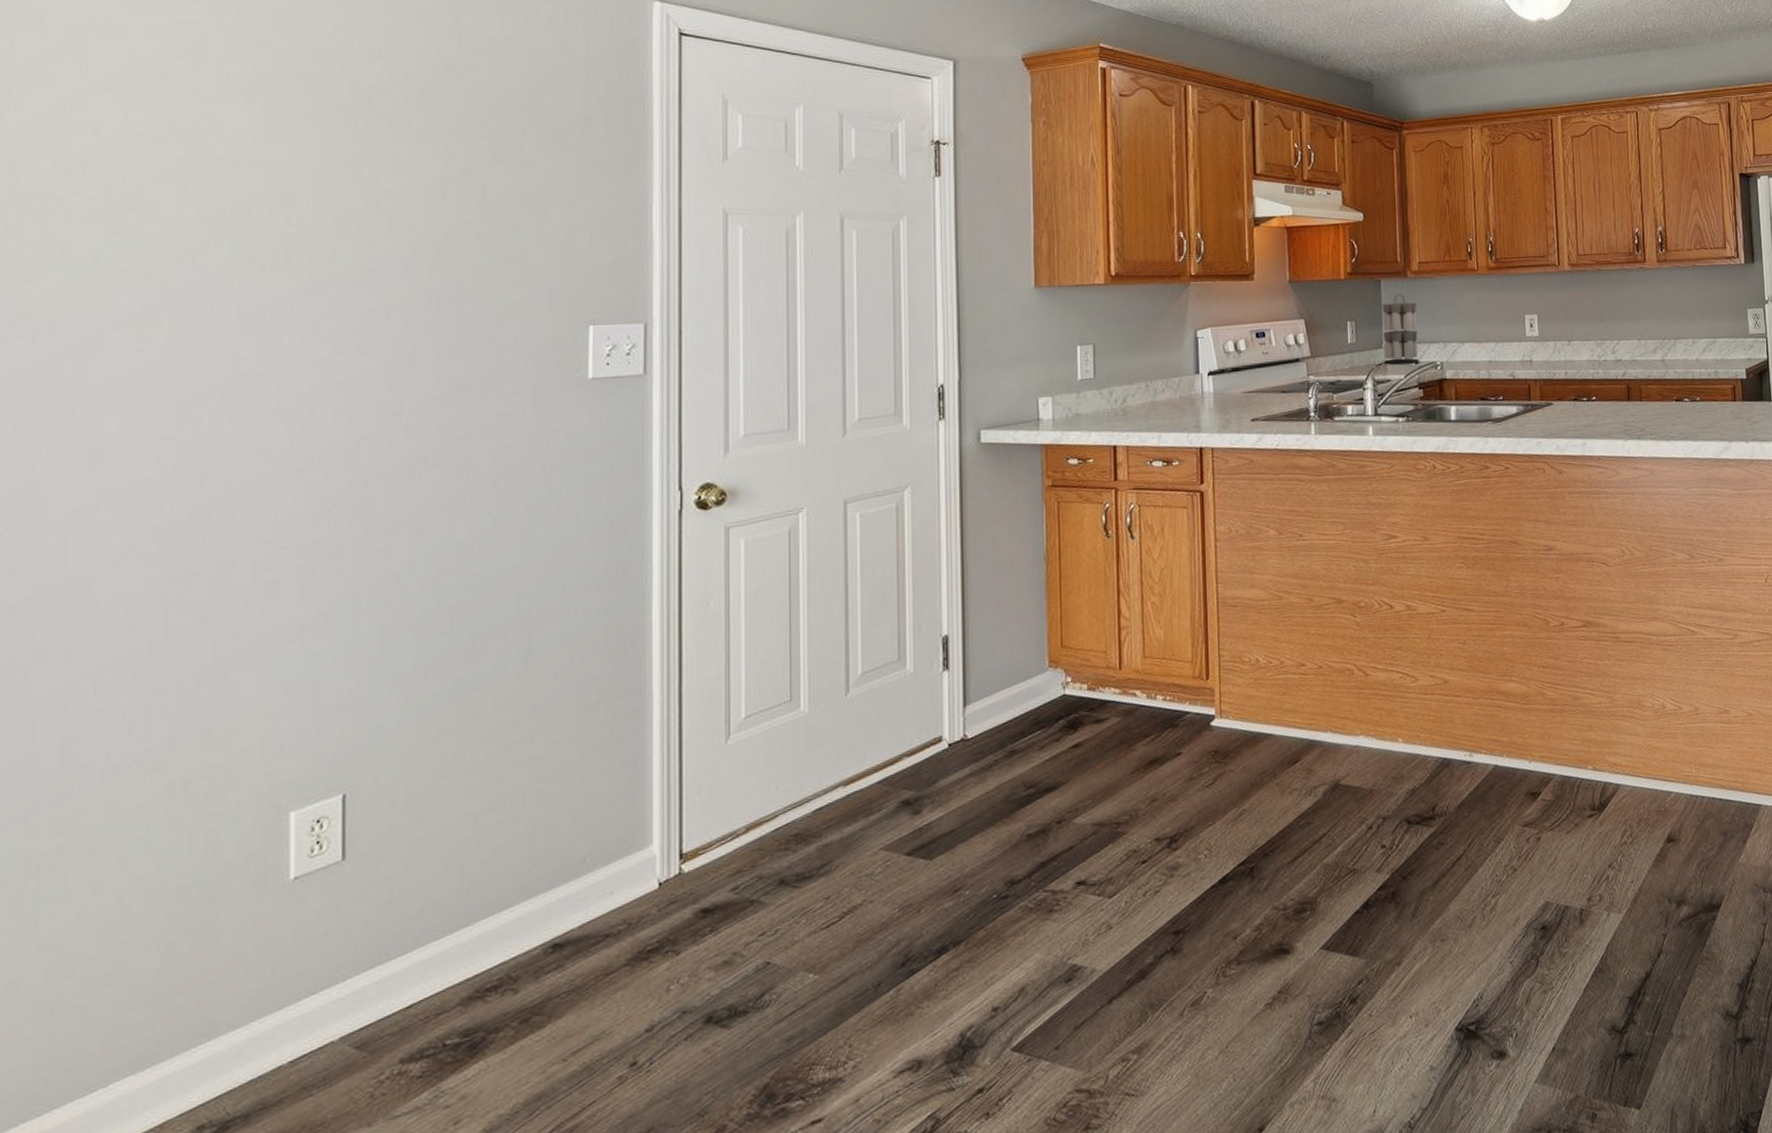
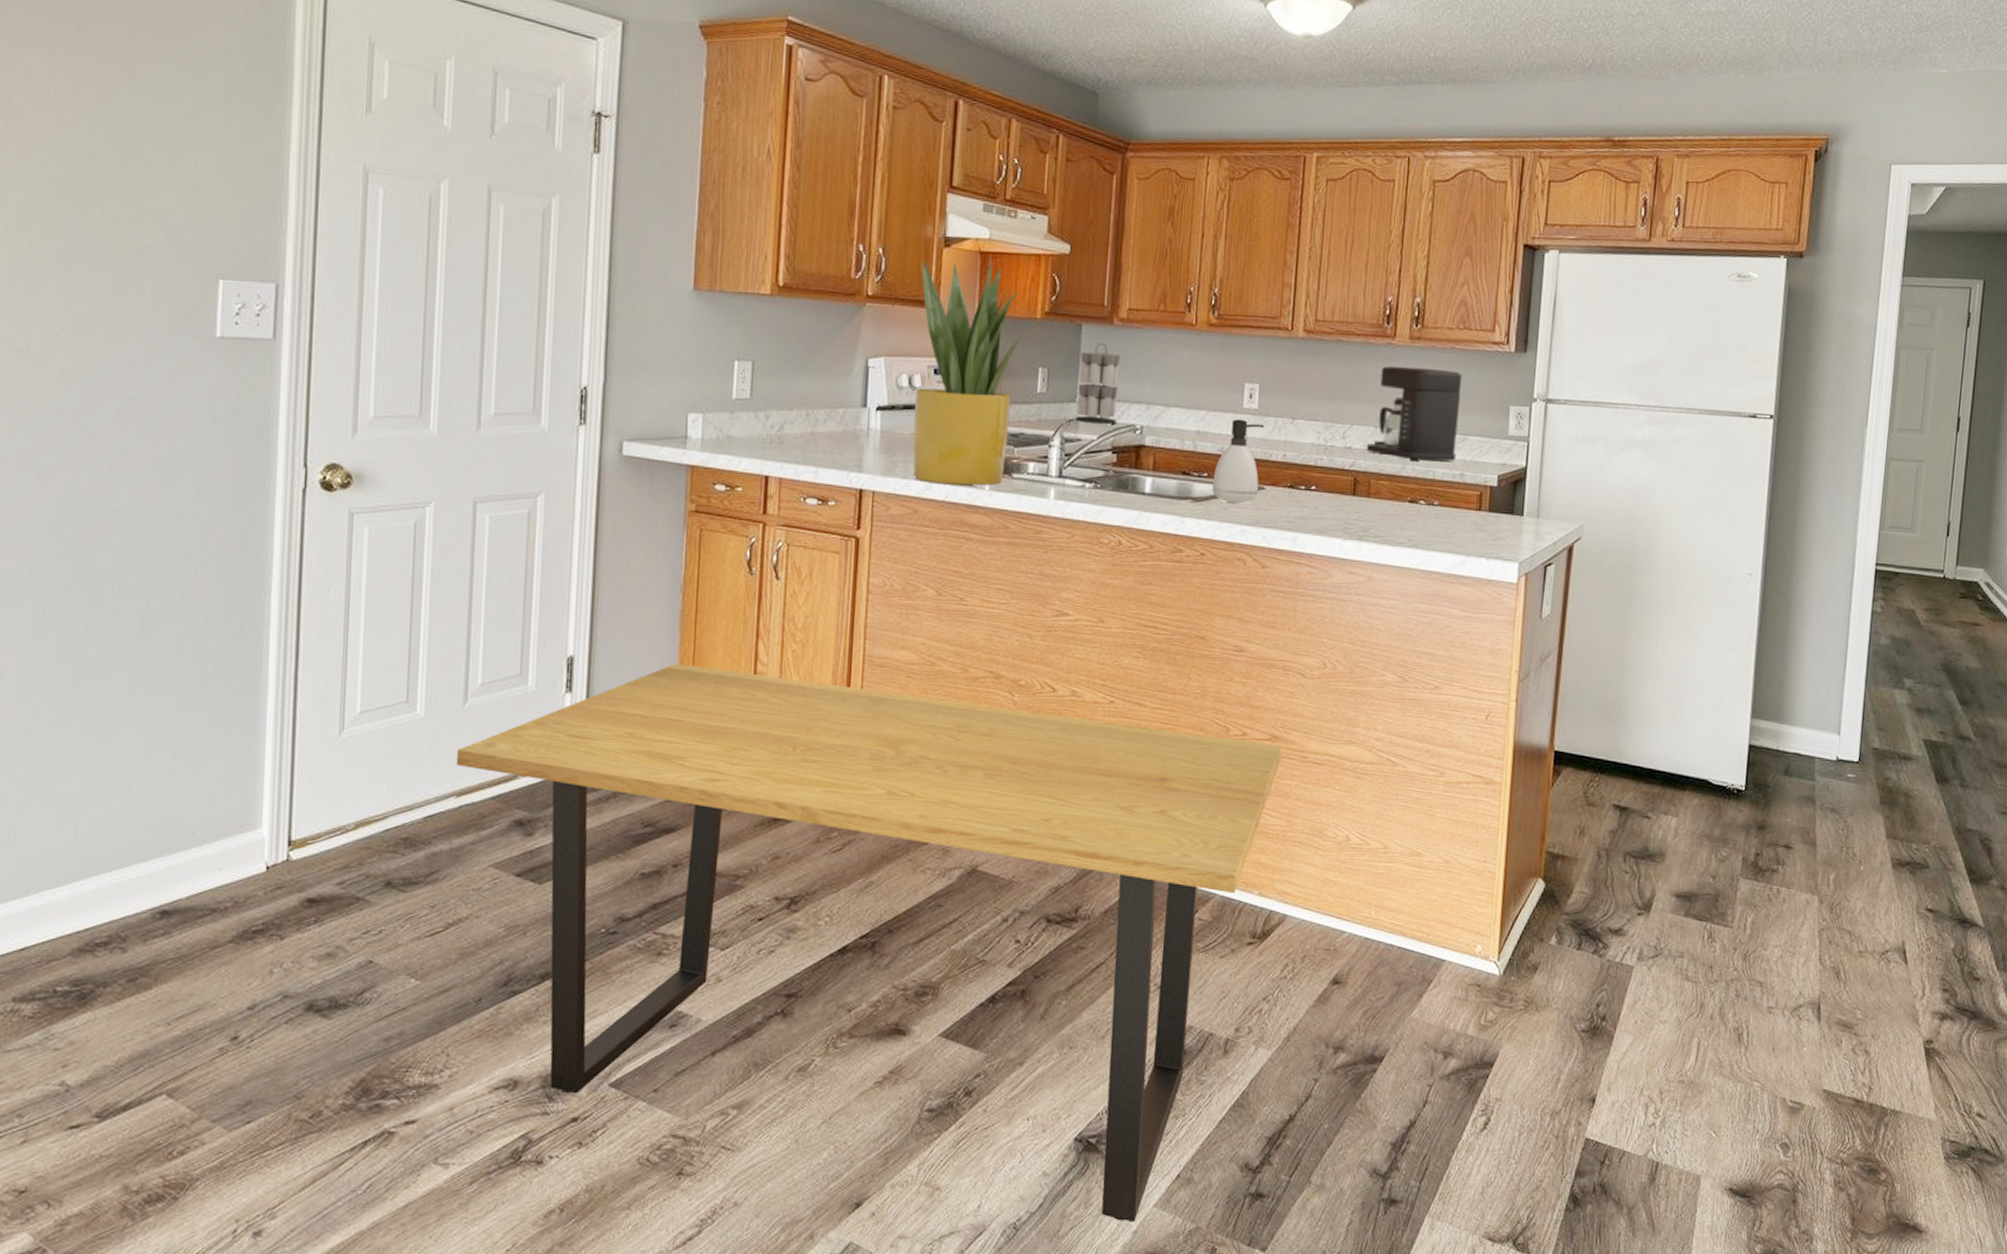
dining table: none [841,628,1597,1103] -> present [456,663,1283,1223]
planter: none [1235,229,1337,435] -> present [912,255,1032,487]
soap dispenser: none [1508,346,1548,421] -> present [1212,418,1265,504]
coffee maker: none [1633,284,1710,365] -> present [1366,366,1463,462]

